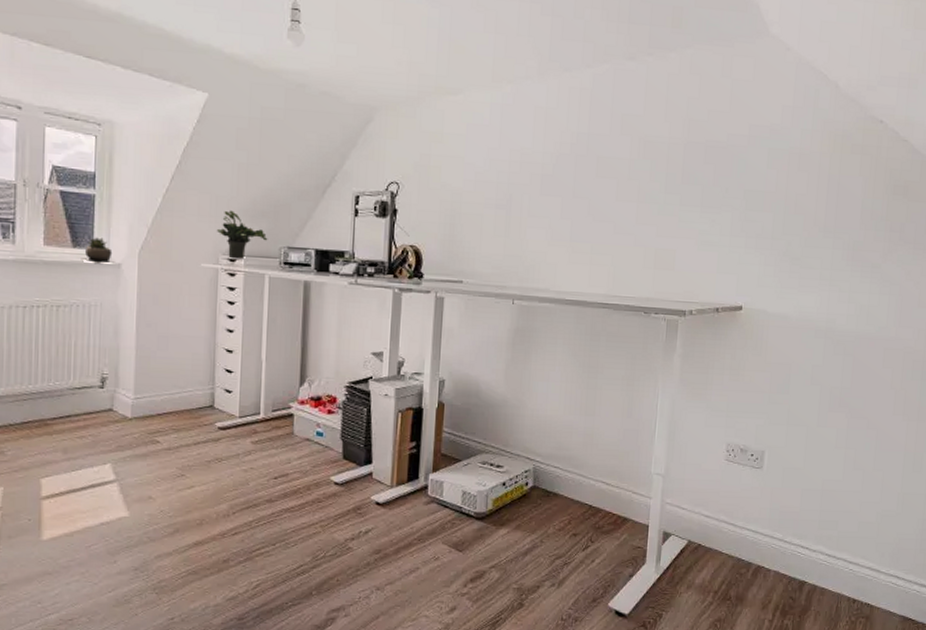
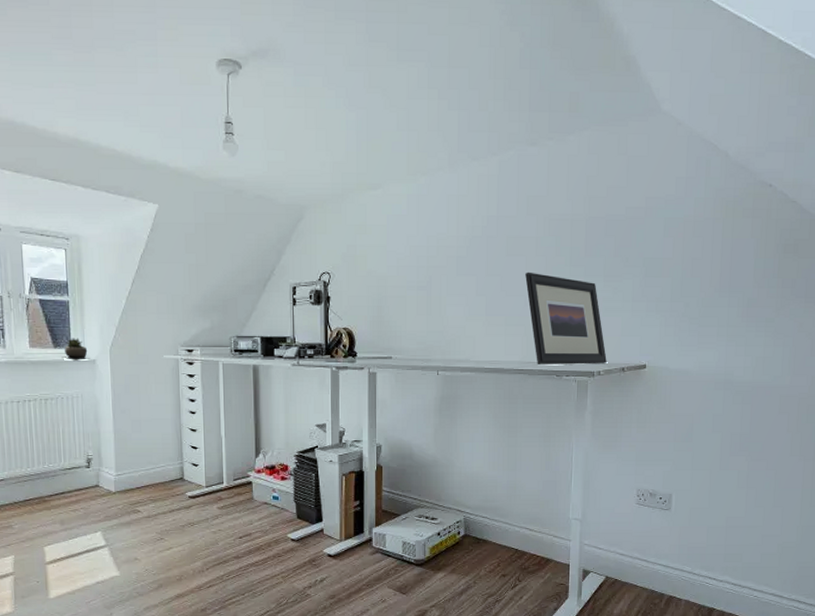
potted plant: present [217,210,268,259] -> none [175,307,219,350]
picture frame: none [615,196,700,303] -> present [525,272,607,366]

